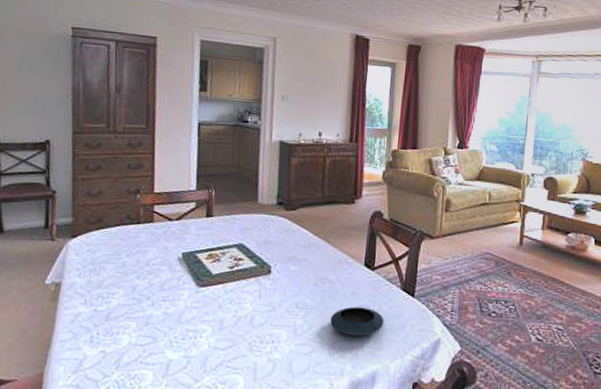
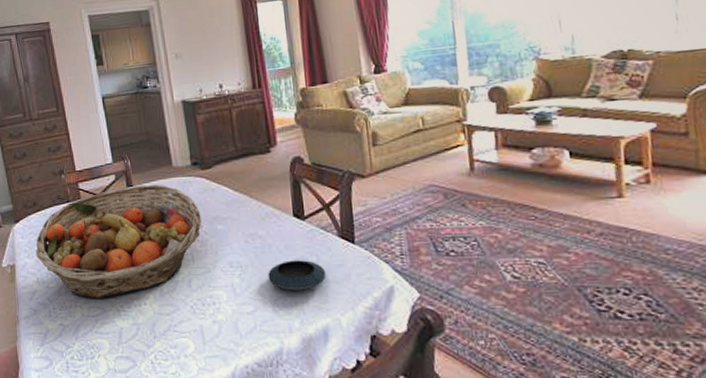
fruit basket: none [88,216,277,328] -> present [35,184,202,299]

